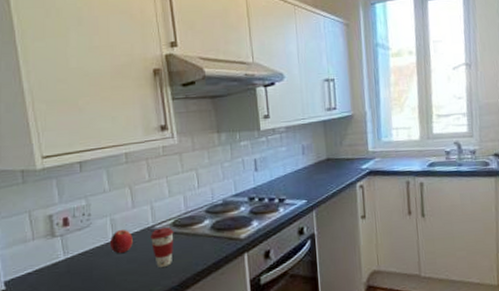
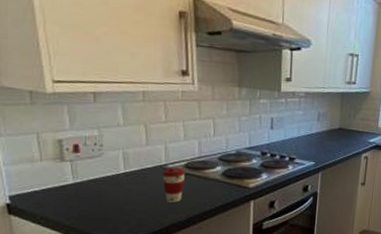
fruit: present [109,229,133,254] -> none [120,163,145,186]

